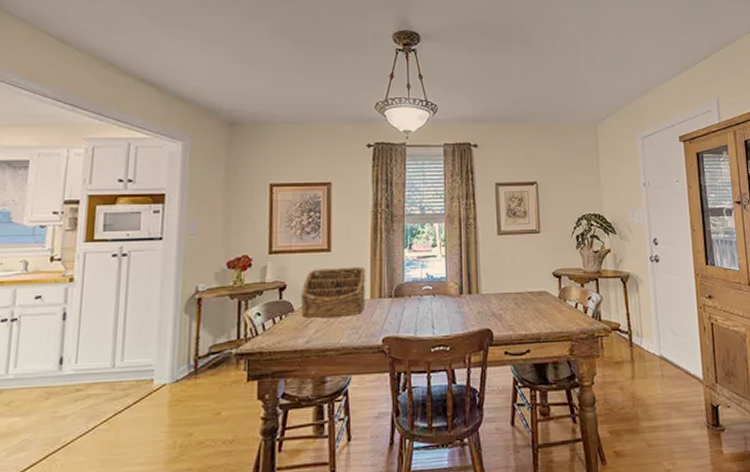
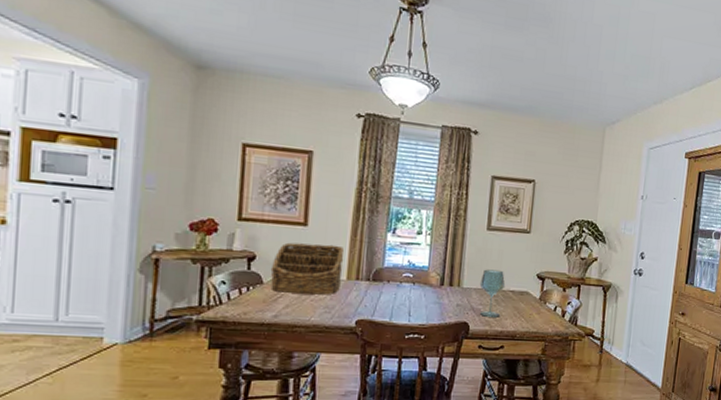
wine glass: none [497,273,523,321] -> present [479,269,506,317]

